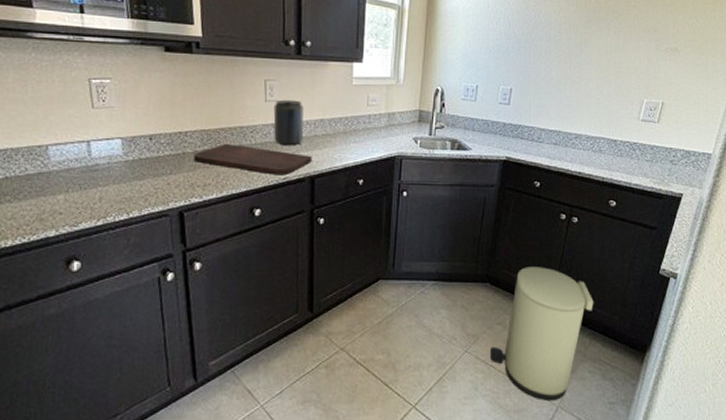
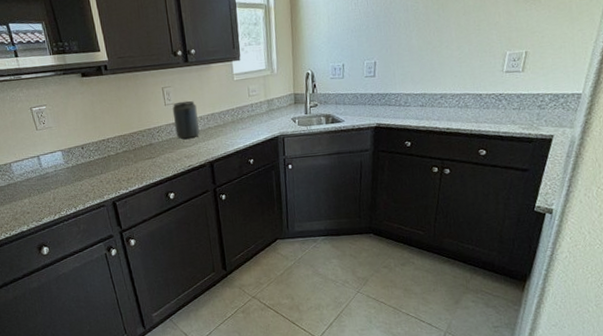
cutting board: present [193,143,312,176] -> none [116,143,209,165]
pedal bin: present [490,267,594,400] -> none [379,215,472,328]

